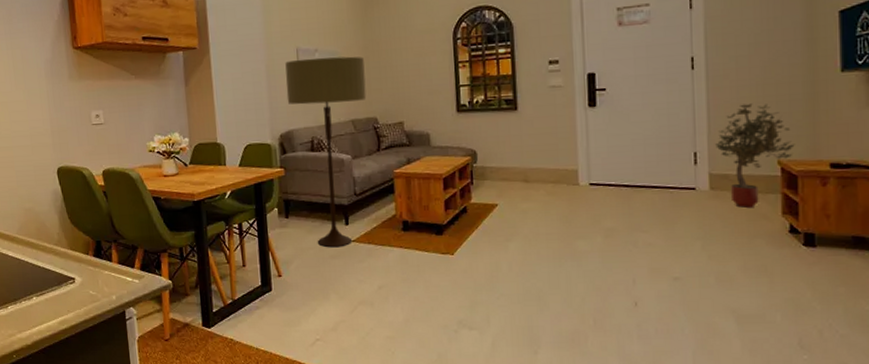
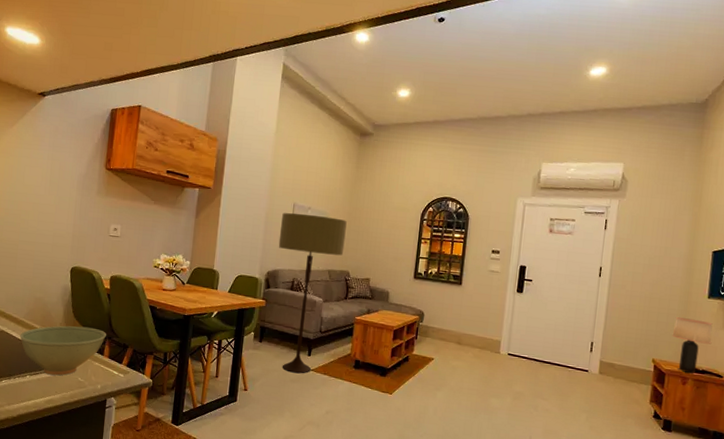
bowl: none [16,232,112,293] -> present [19,325,107,376]
potted tree: present [716,103,795,208] -> none [608,310,667,393]
table lamp: none [799,101,855,171] -> present [672,316,713,374]

